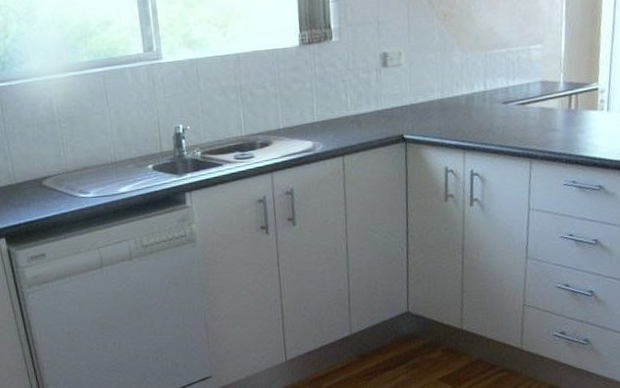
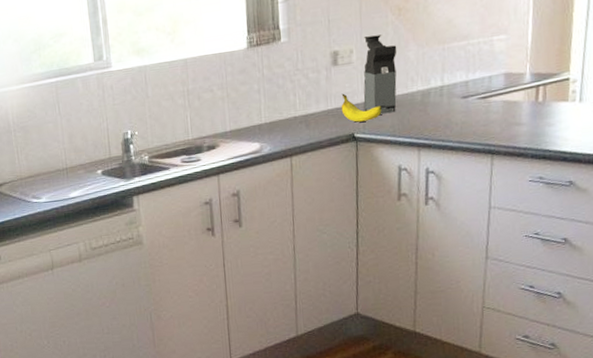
fruit: none [391,95,429,124] -> present [341,93,382,122]
coffee maker: none [412,38,443,117] -> present [363,34,397,114]

